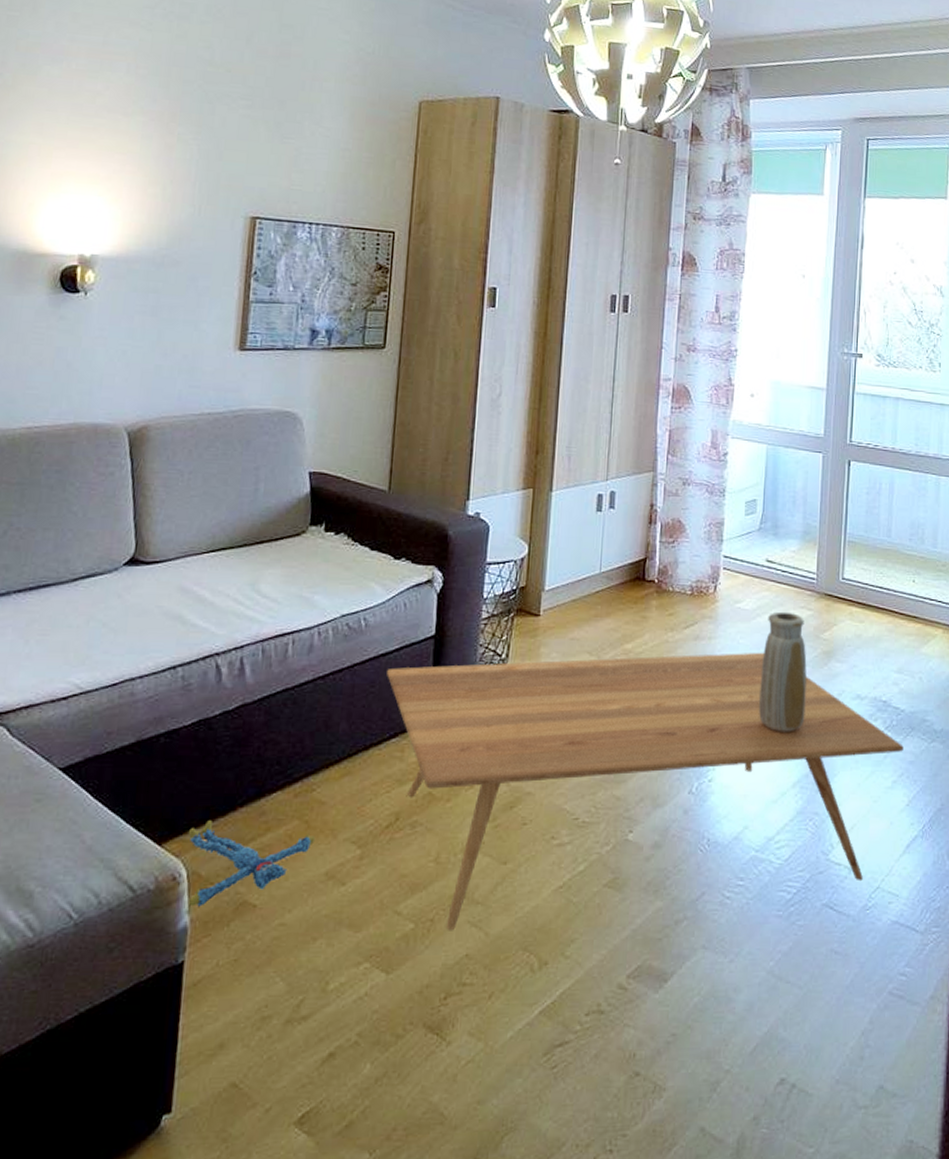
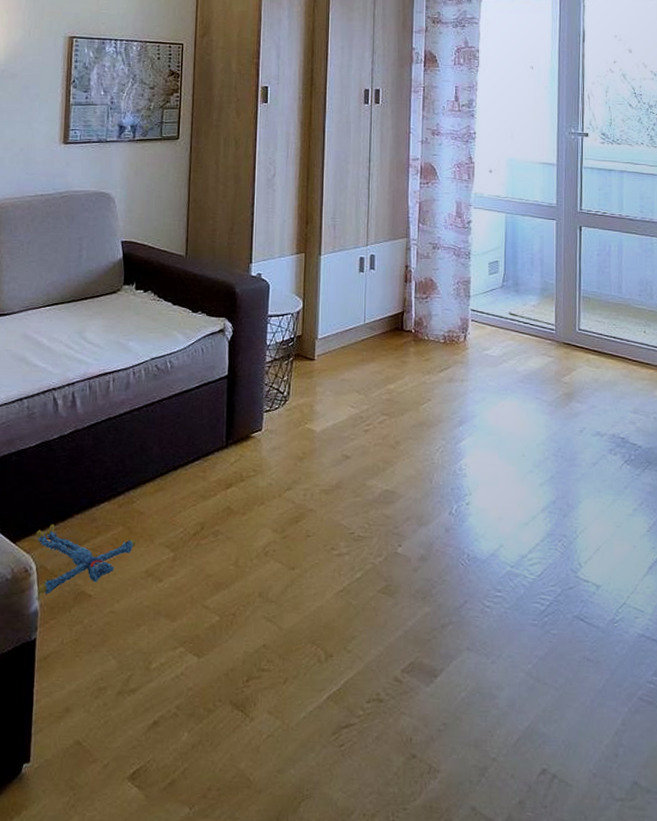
coffee table: present [387,652,904,930] -> none [190,393,642,623]
vase: present [759,611,807,732] -> none [509,358,550,464]

